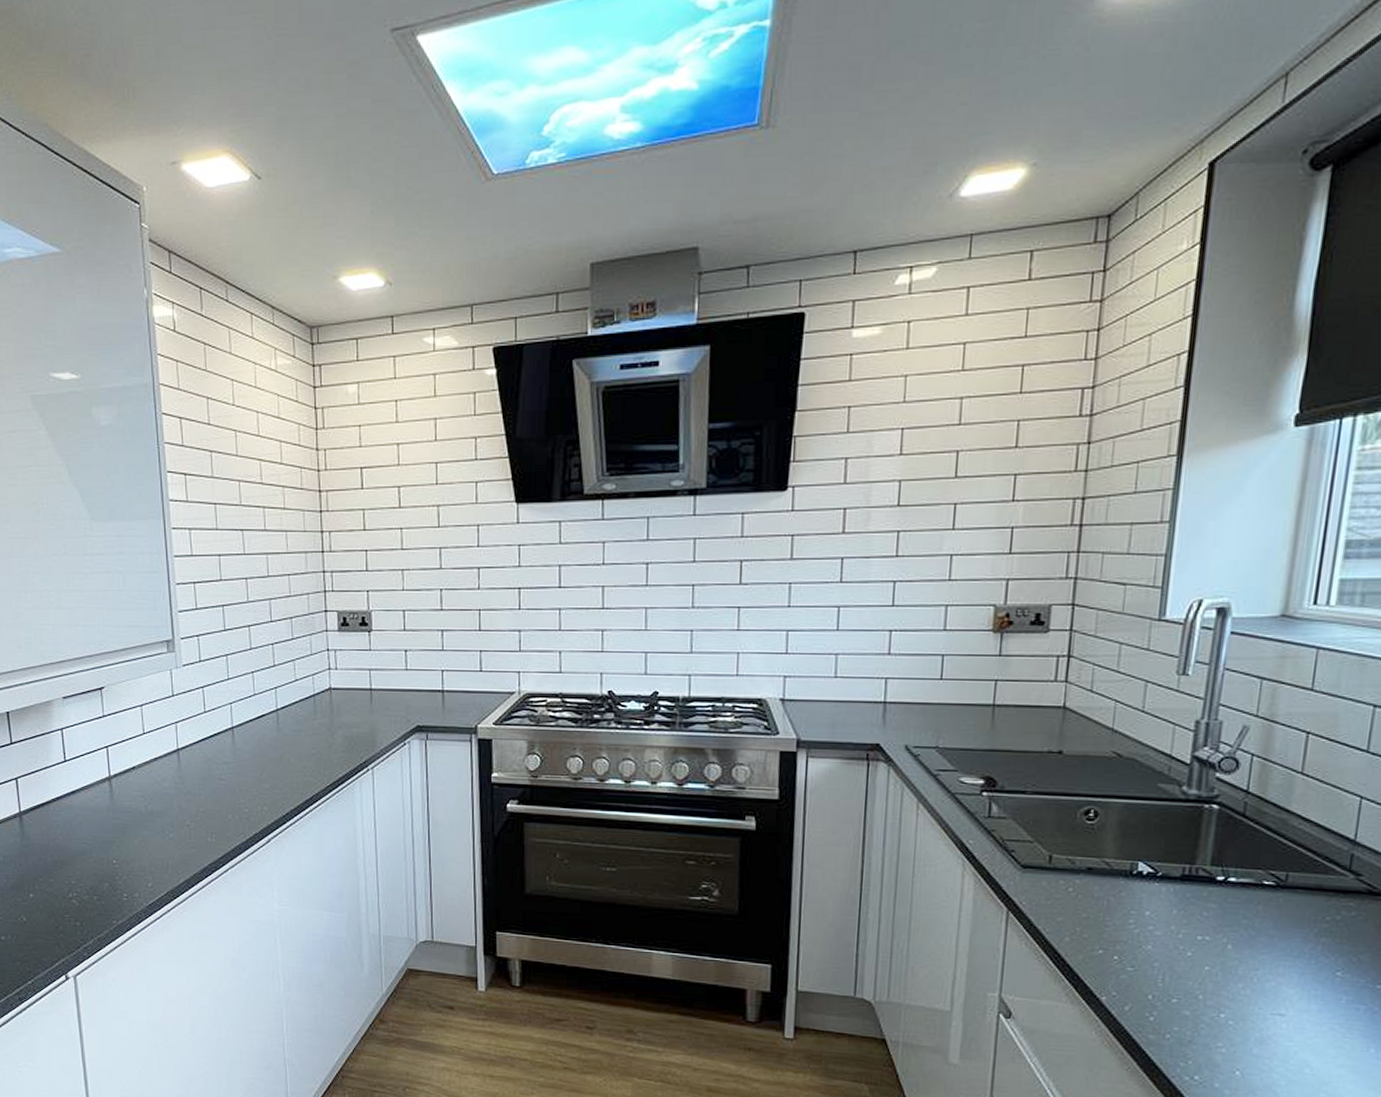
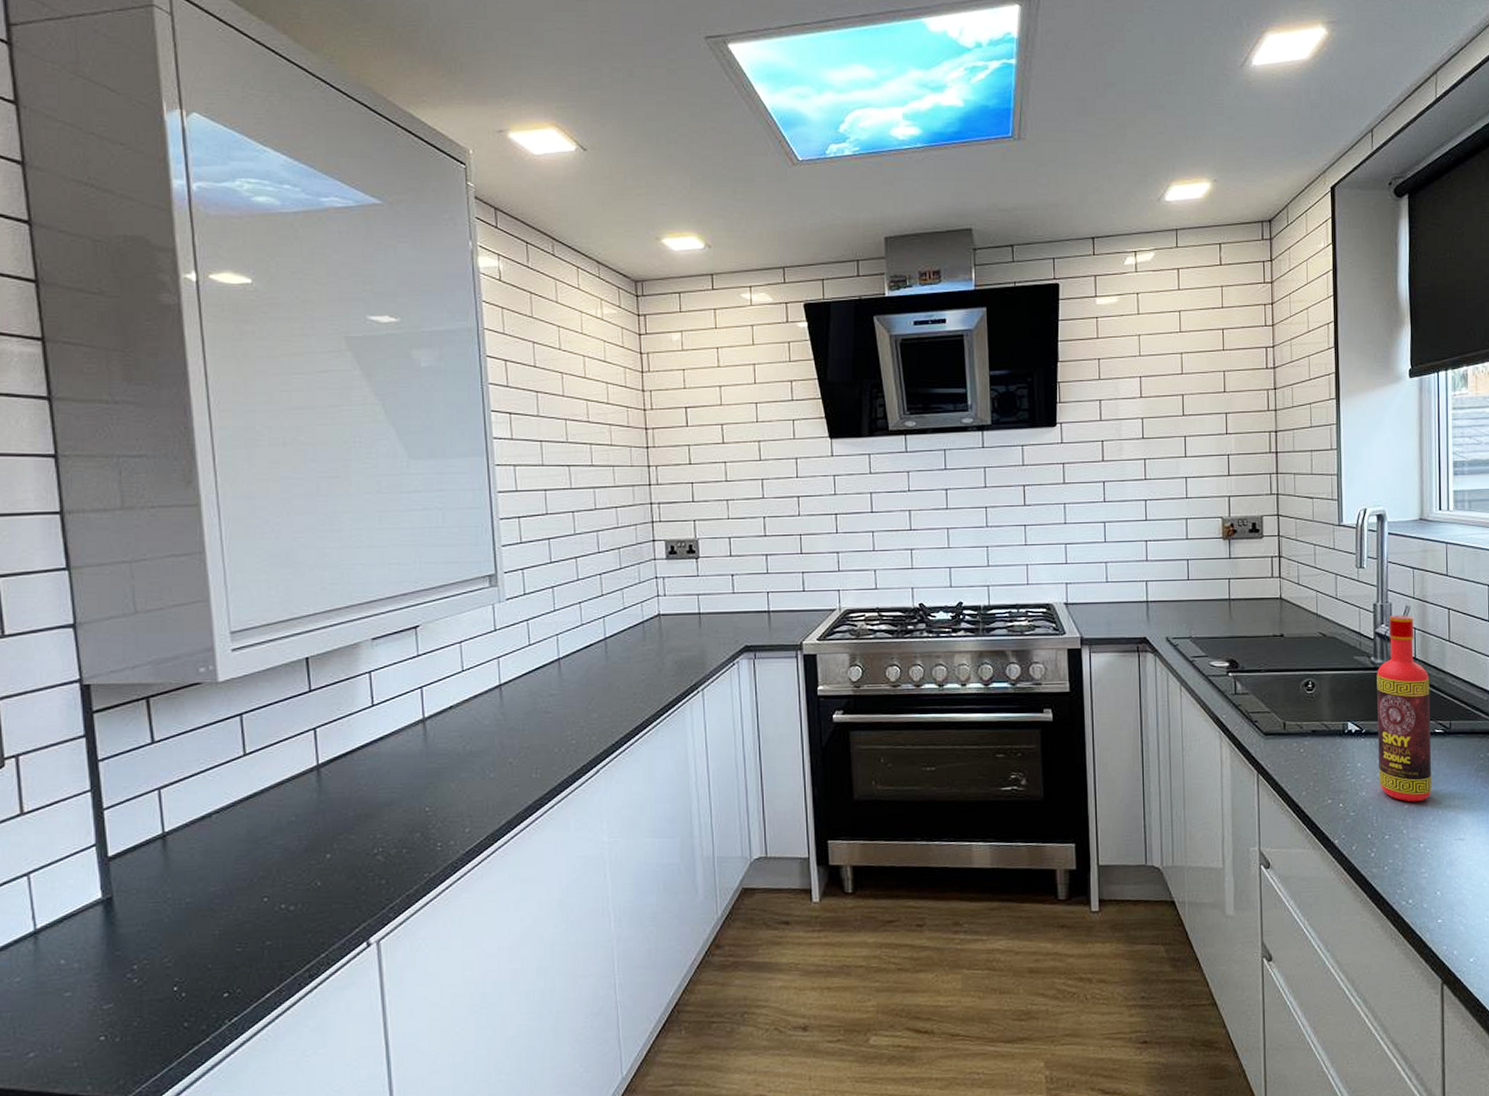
bottle: none [1173,736,1265,965] -> present [1376,615,1432,802]

